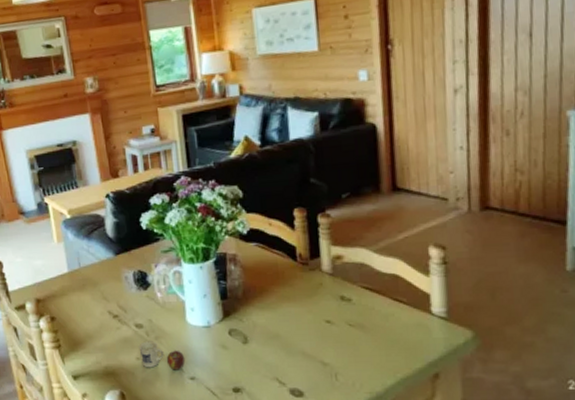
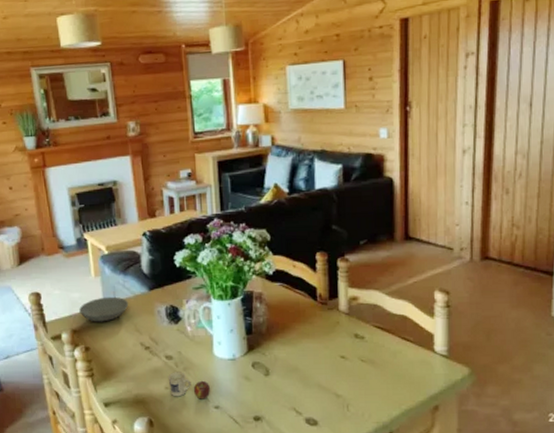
bowl: none [43,263,95,291] -> present [79,296,129,322]

